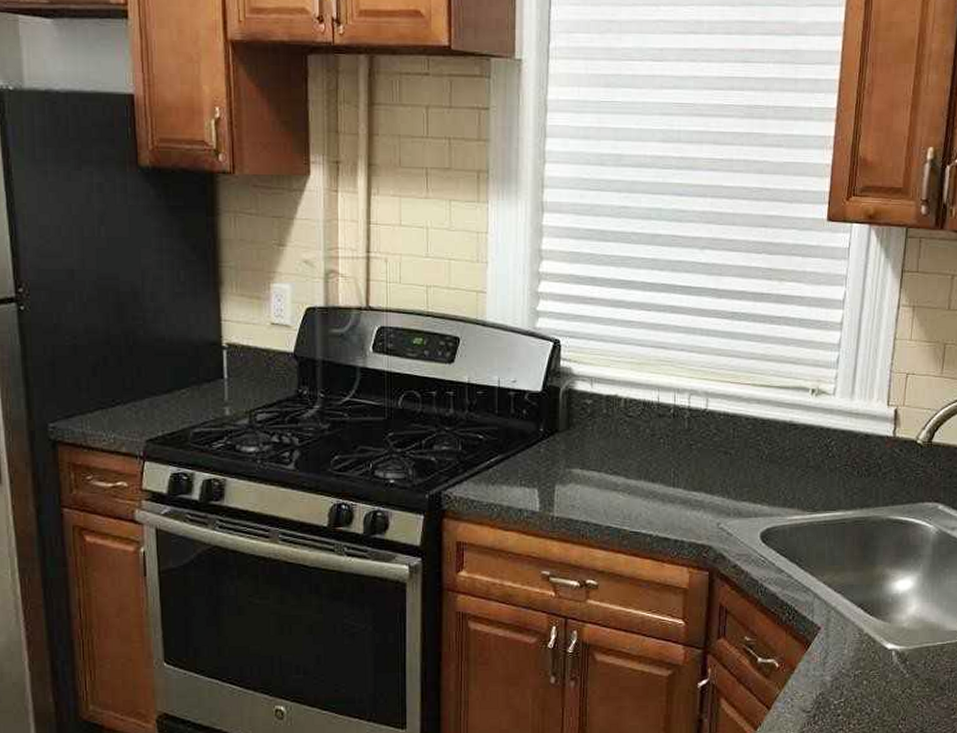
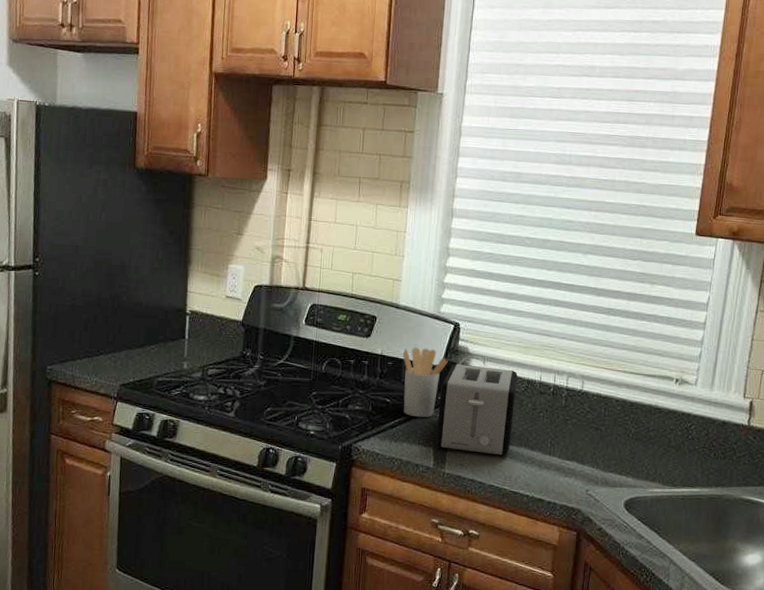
utensil holder: none [495,371,549,455] -> present [403,347,448,418]
toaster: none [540,388,632,492] -> present [435,364,518,456]

